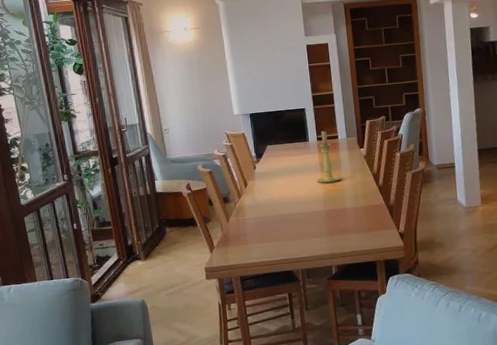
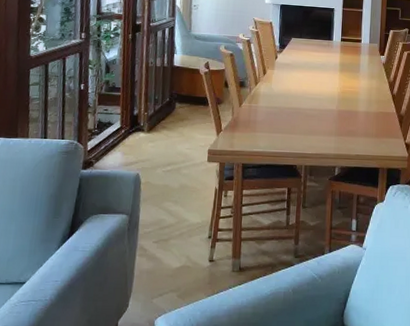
candle holder: present [316,130,342,183] -> none [334,32,359,84]

